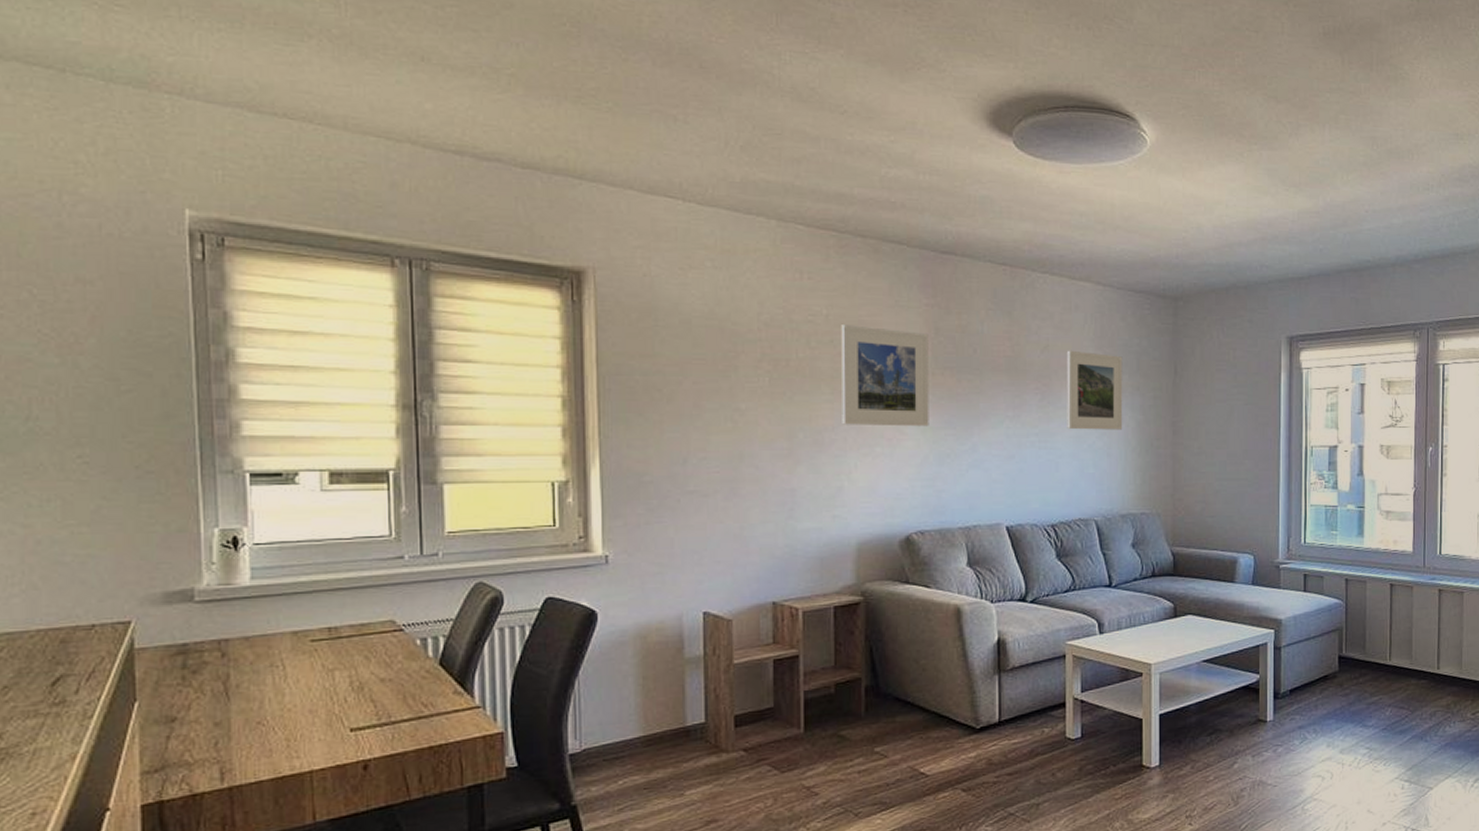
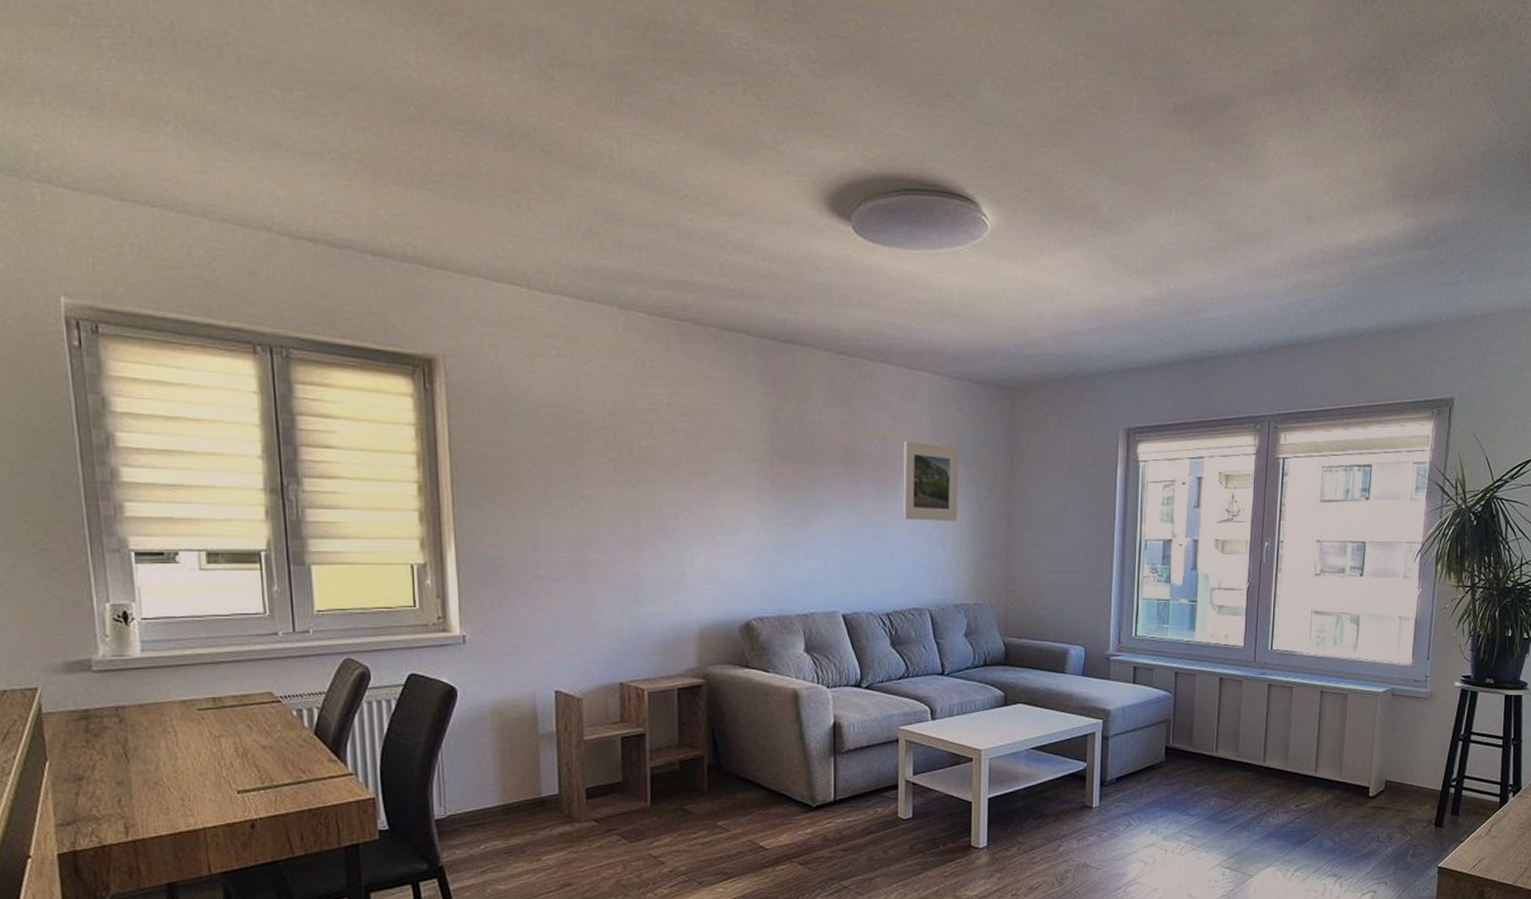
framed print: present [841,325,929,427] -> none [682,414,768,516]

